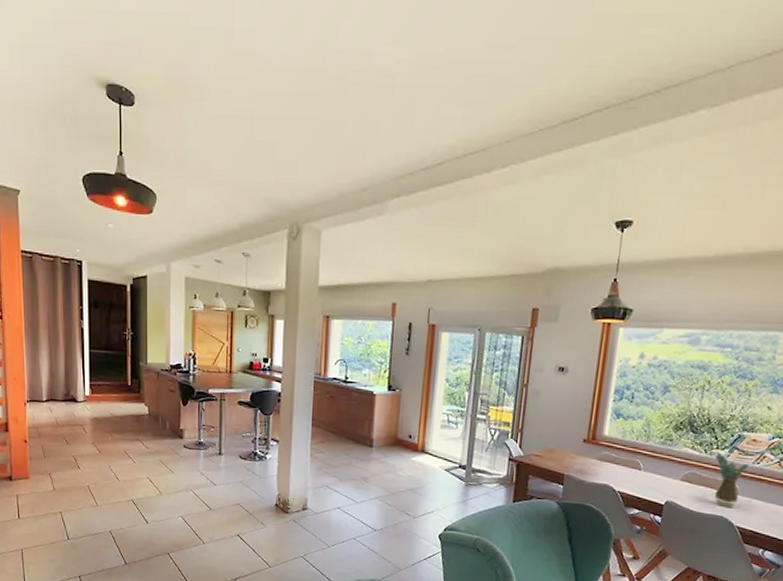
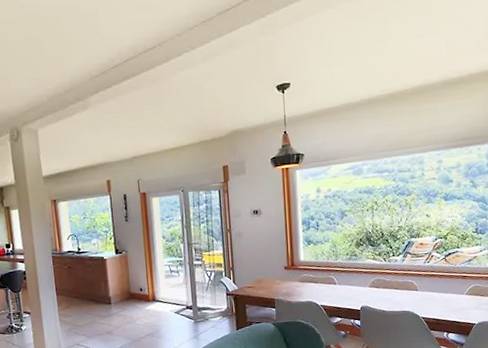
vase: present [714,453,749,508] -> none [394,259,421,304]

